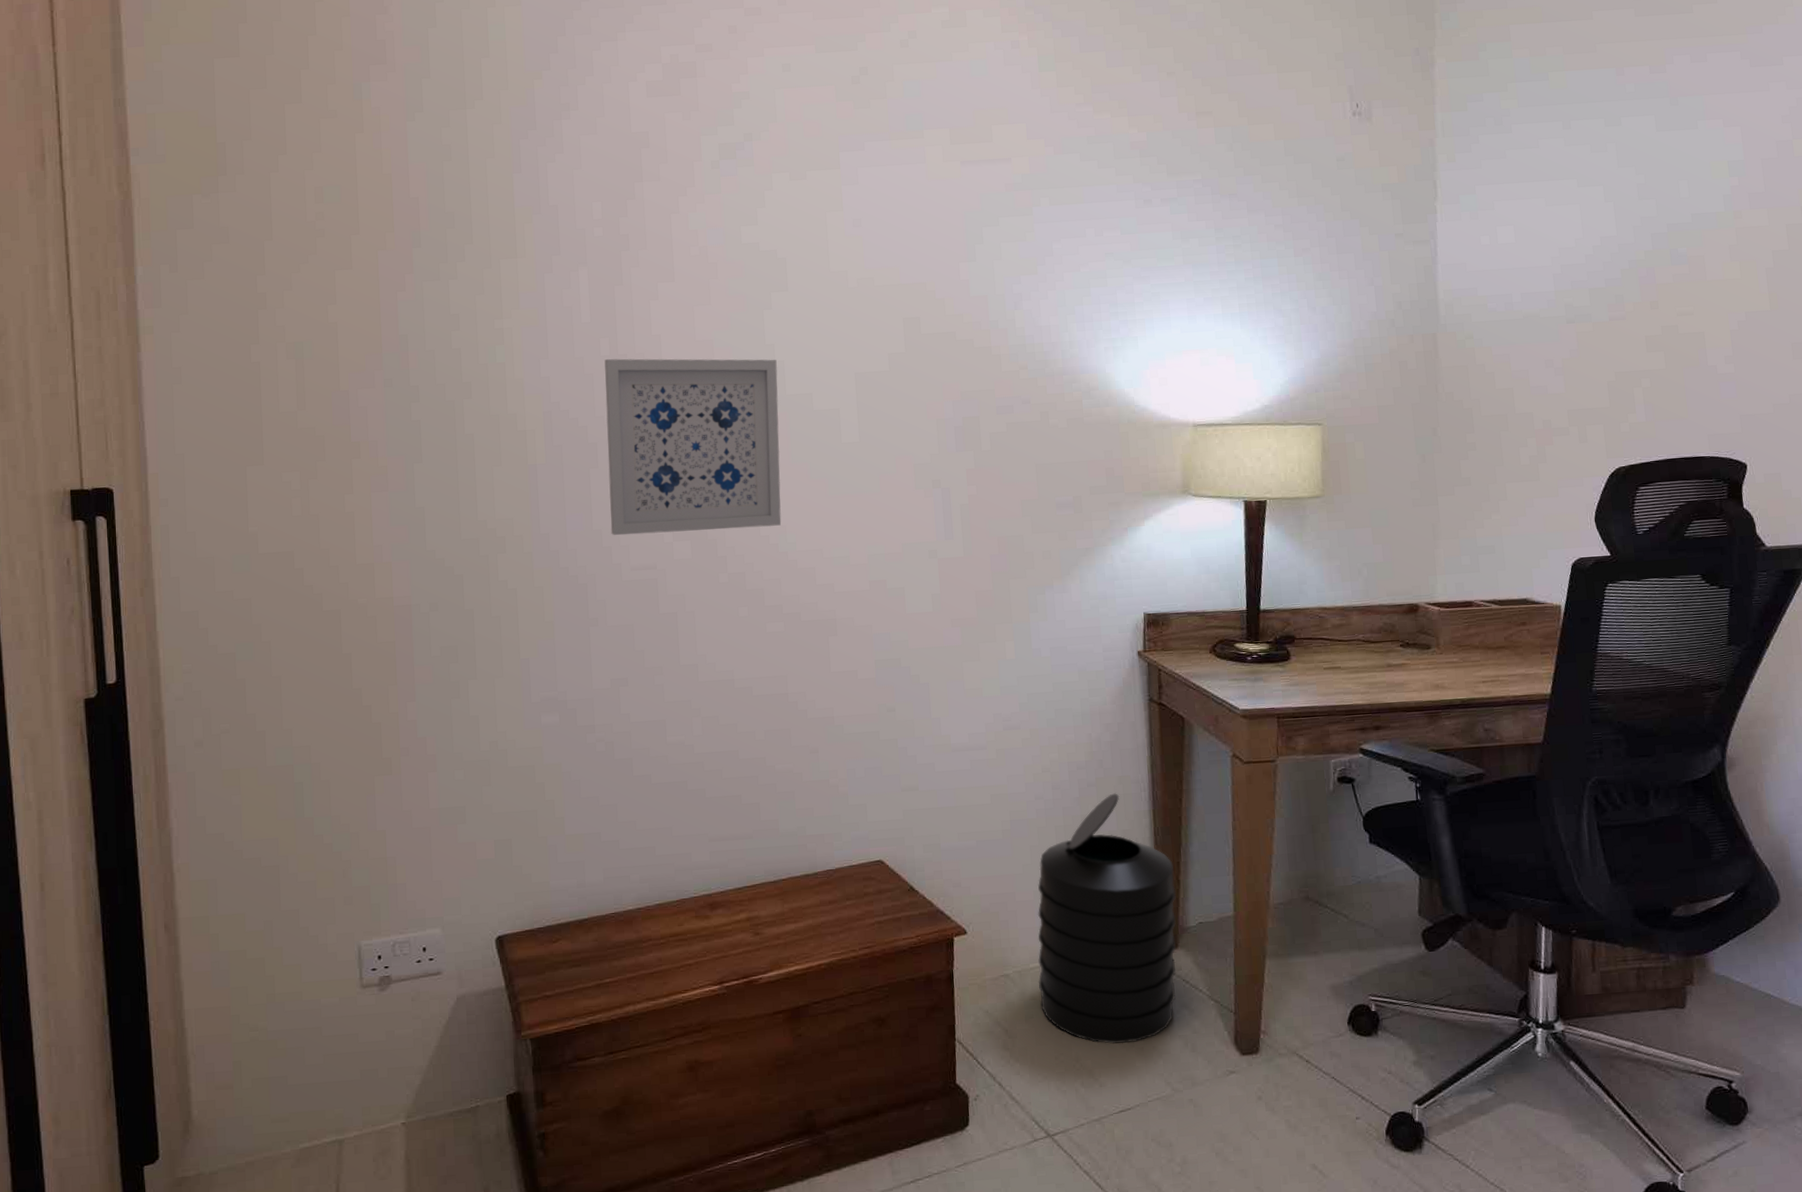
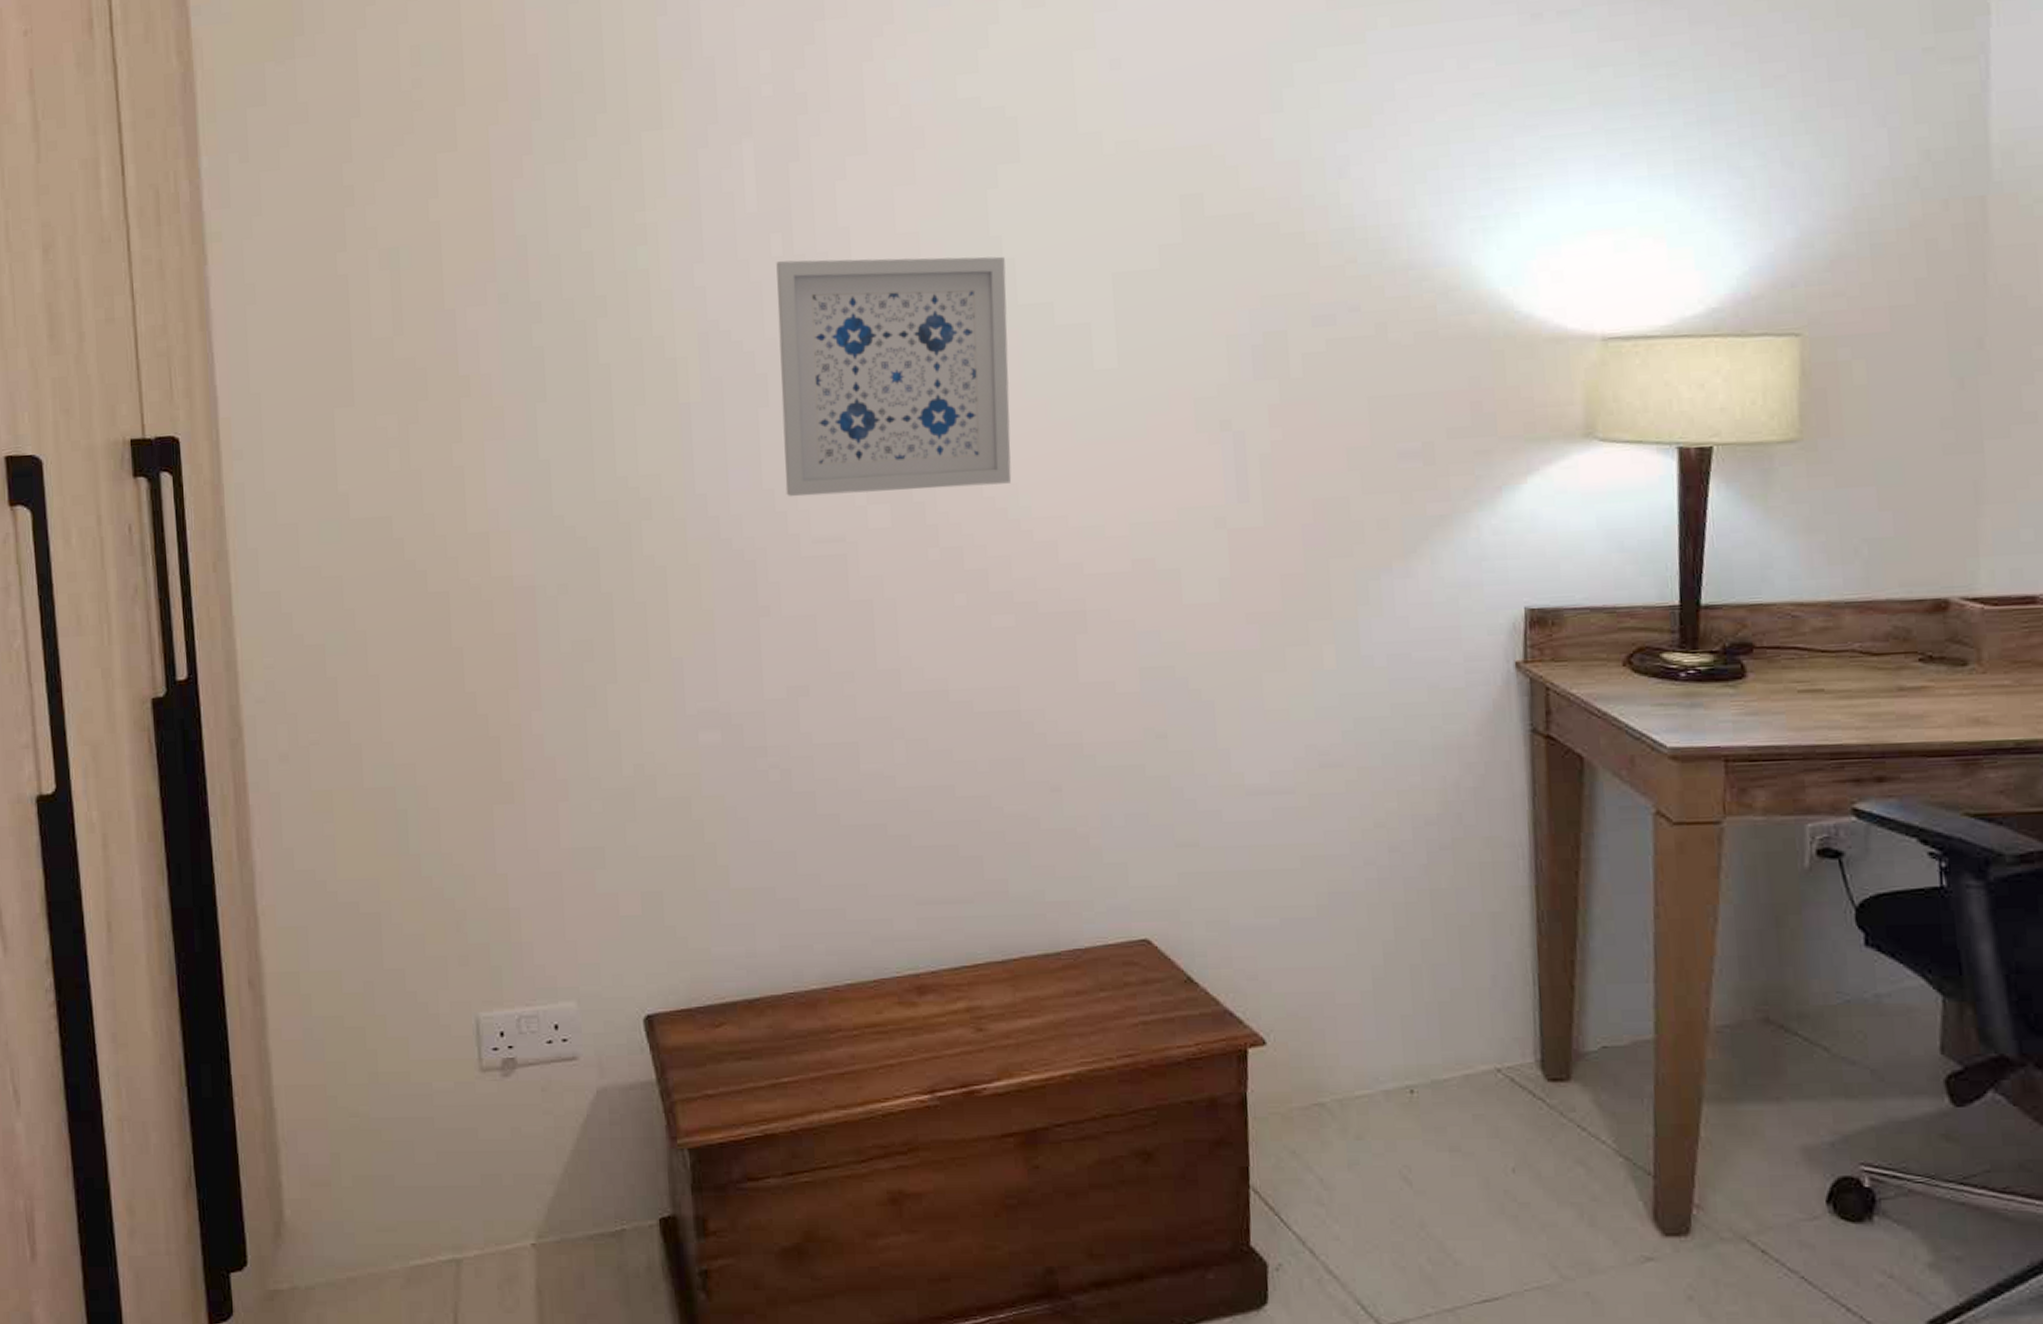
trash can: present [1037,793,1176,1044] -> none [1366,860,1568,1209]

